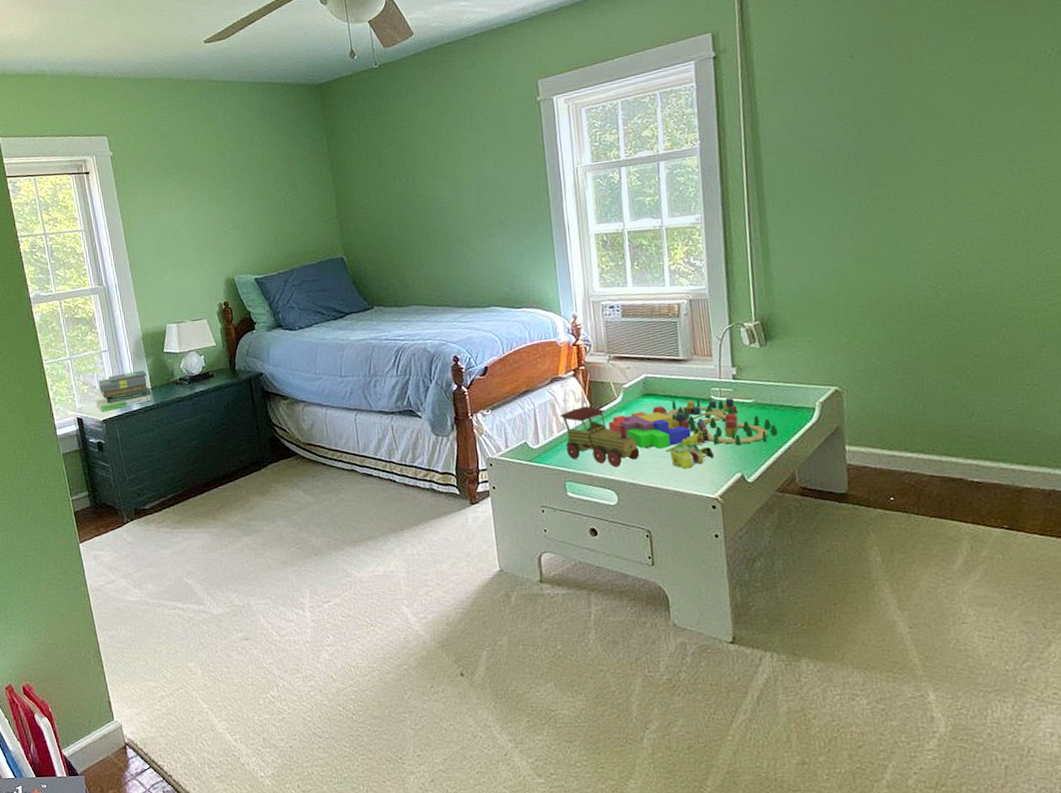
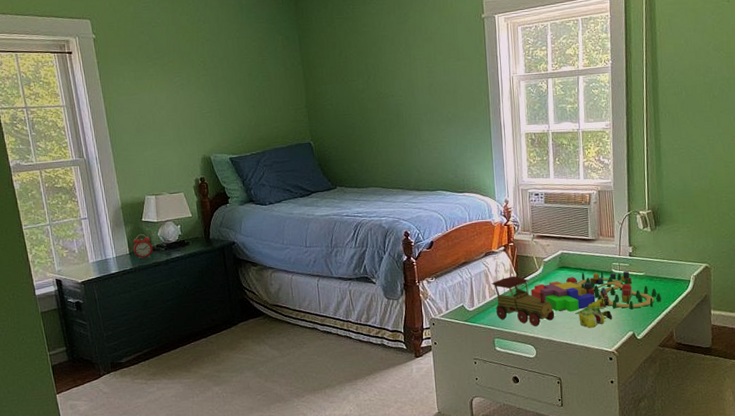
books: present [95,370,152,413] -> none [74,237,129,275]
alarm clock: none [155,365,176,395] -> present [133,233,153,260]

